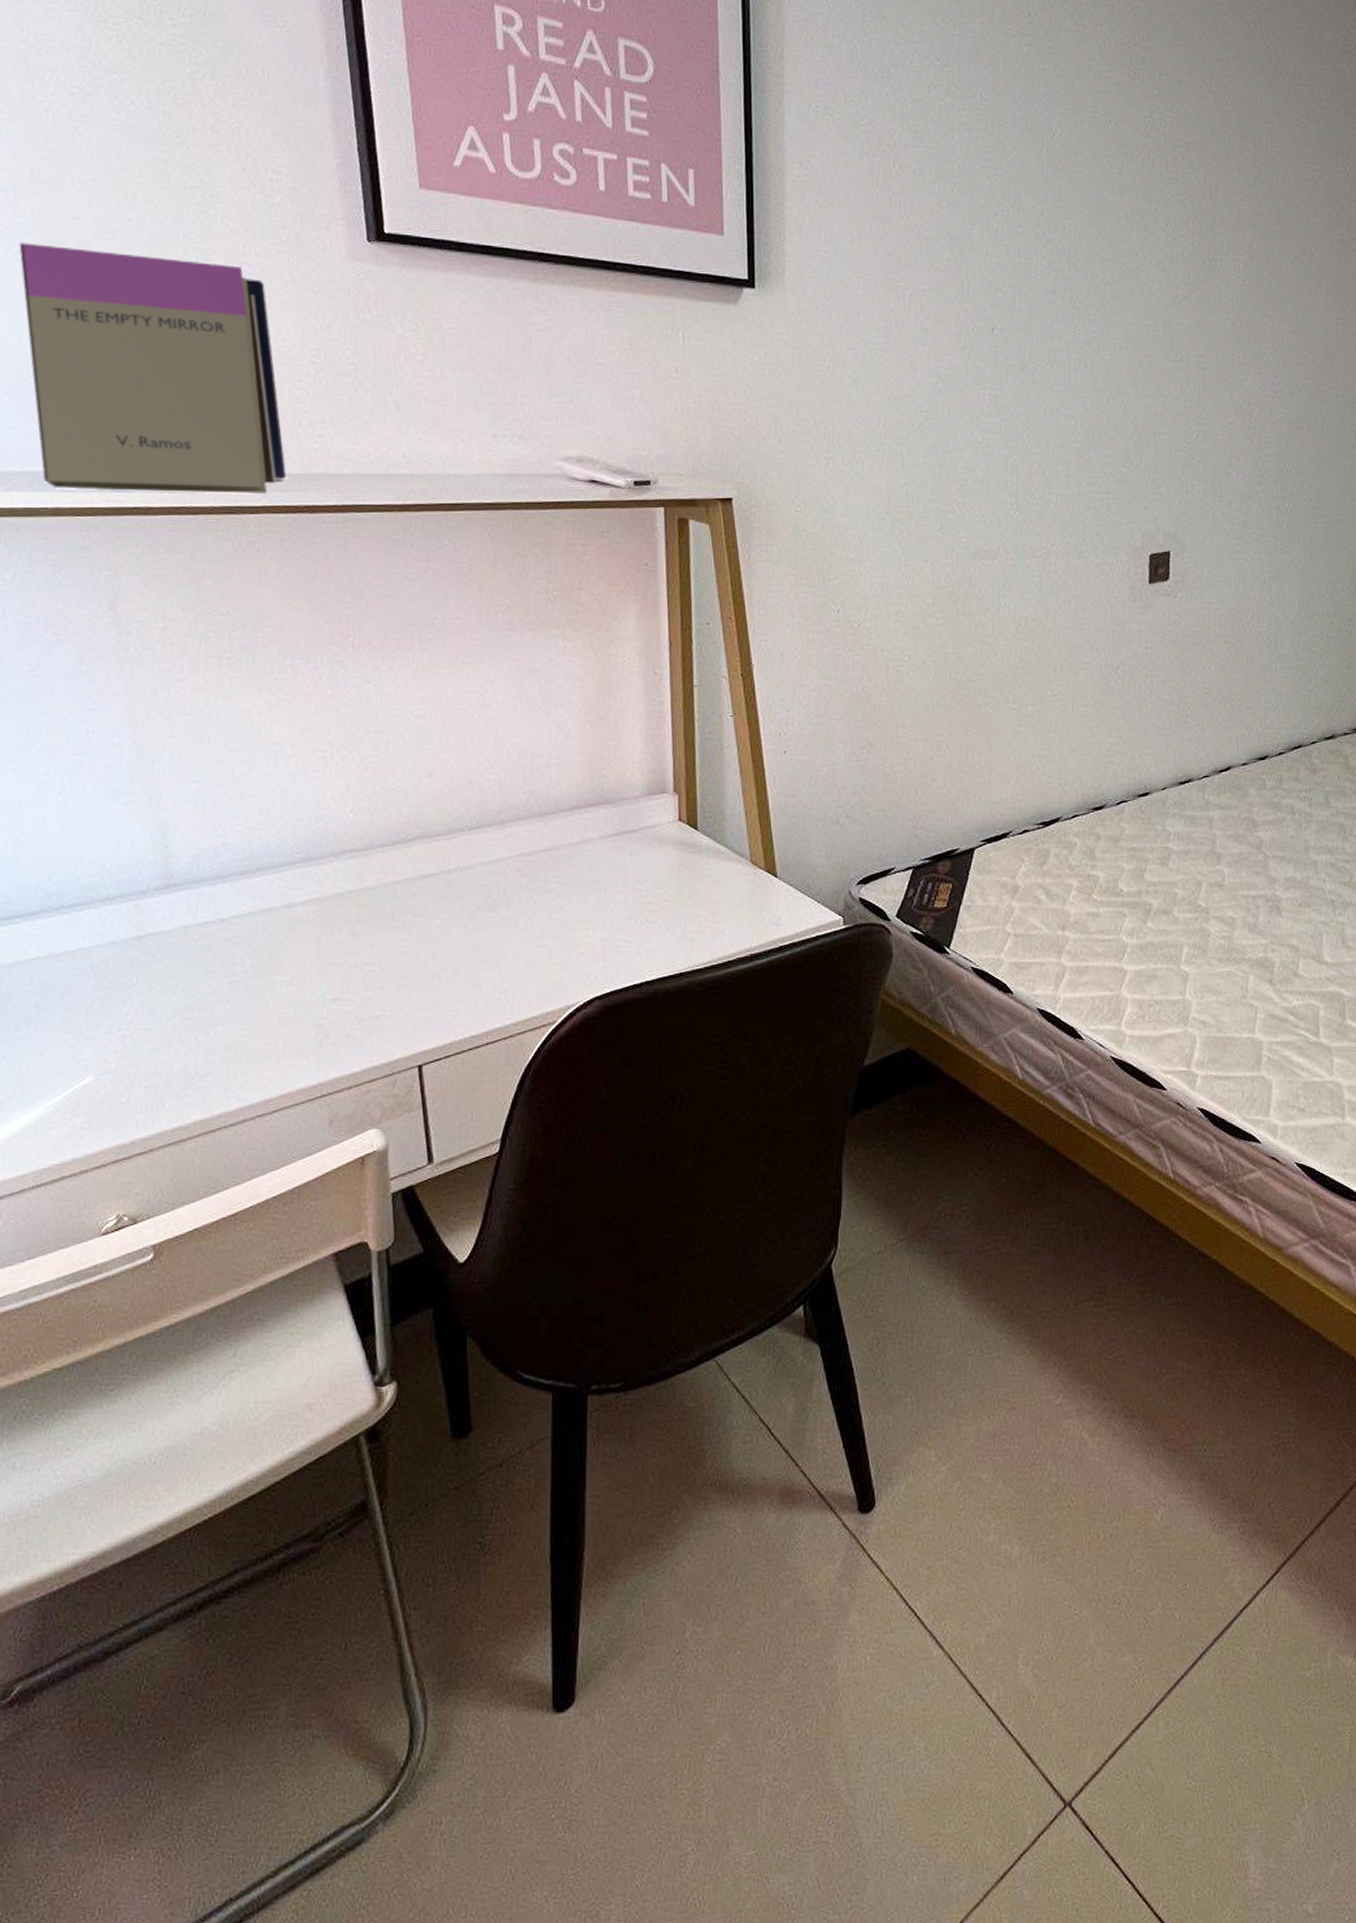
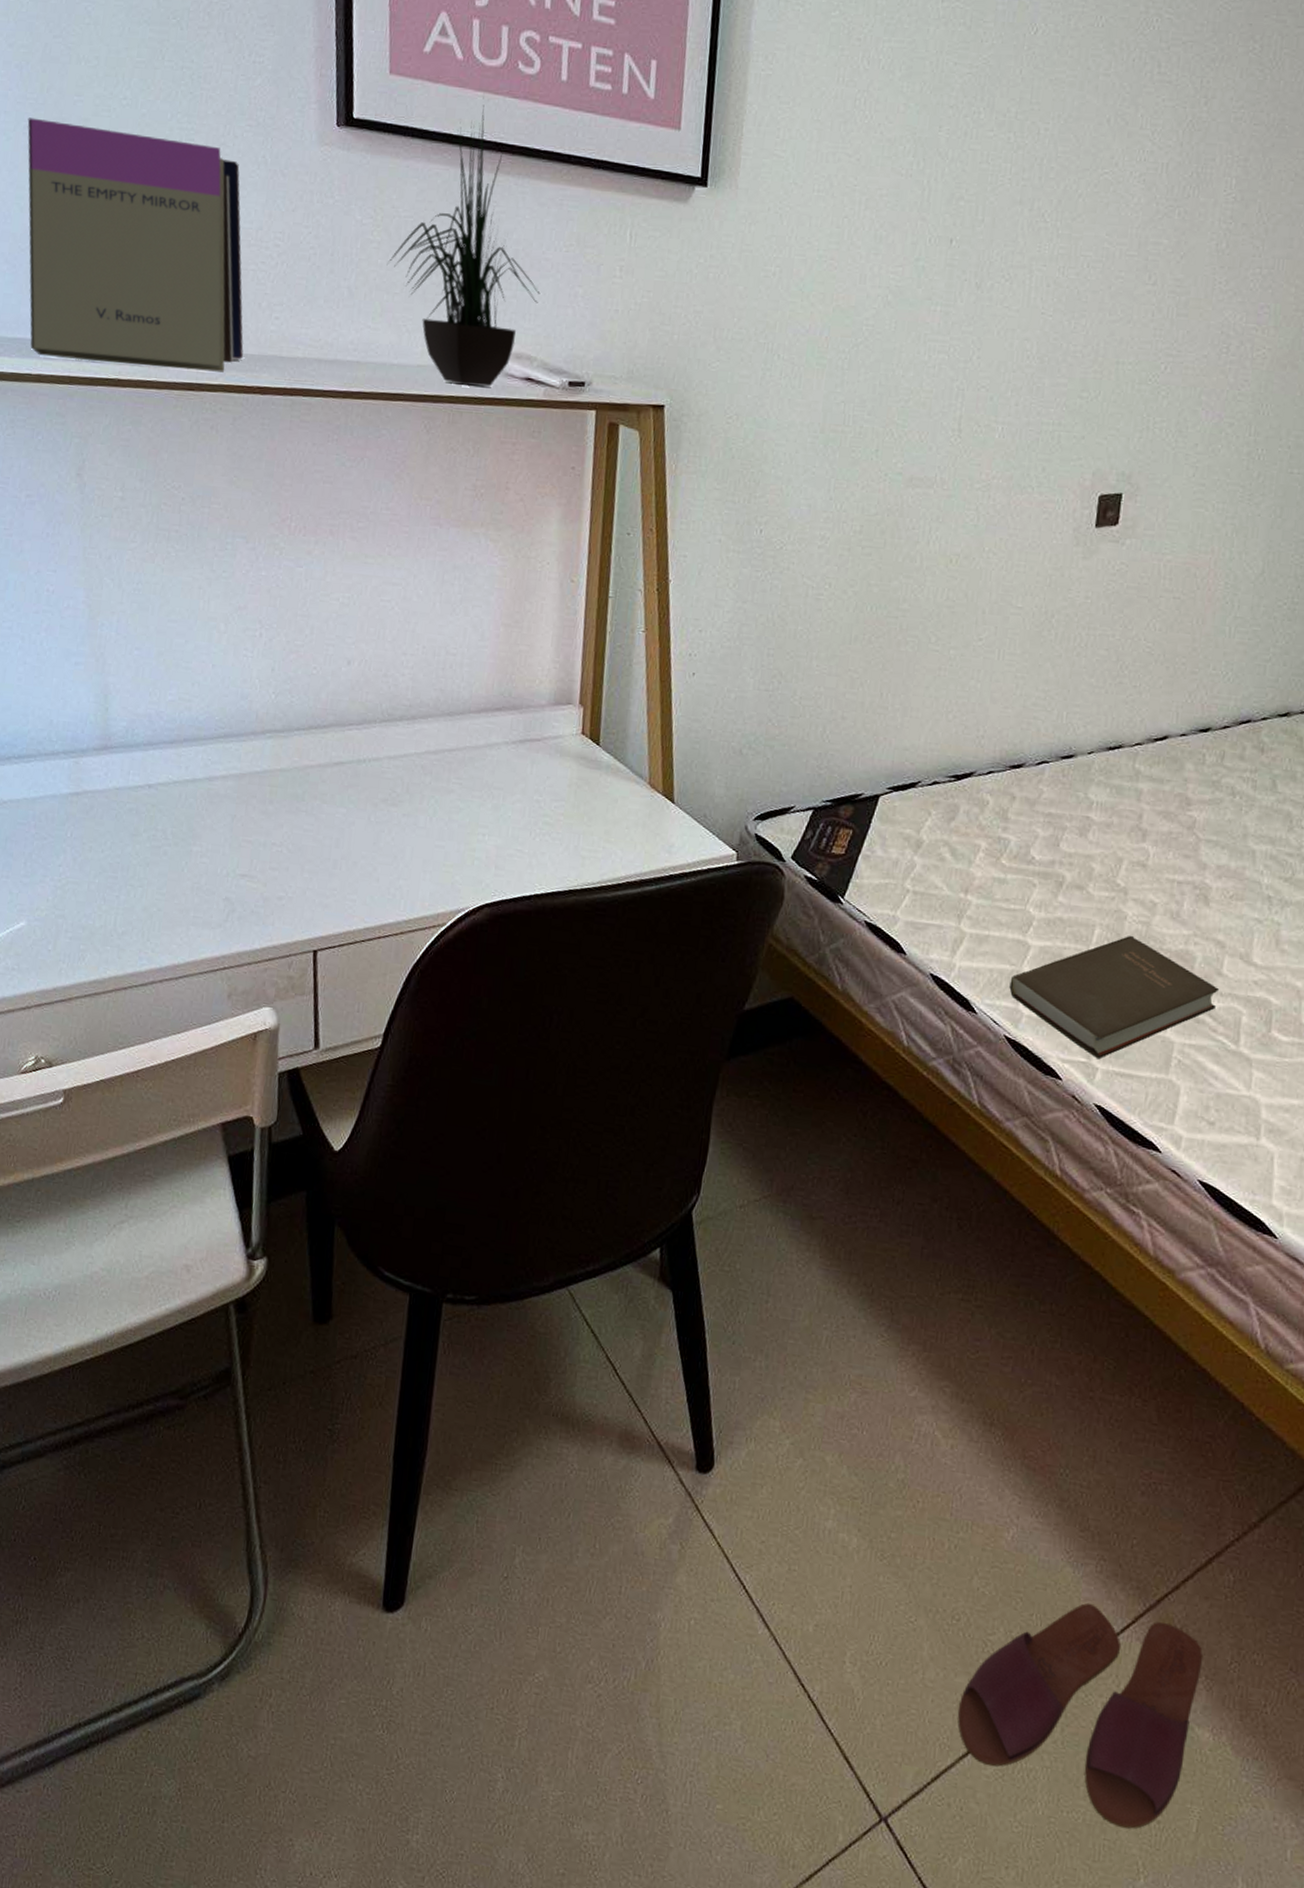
potted plant: none [434,208,597,491] -> present [387,97,540,387]
book: none [1111,950,1298,1067] -> present [1009,935,1220,1060]
slippers: none [1128,1563,1339,1761] -> present [958,1602,1203,1829]

